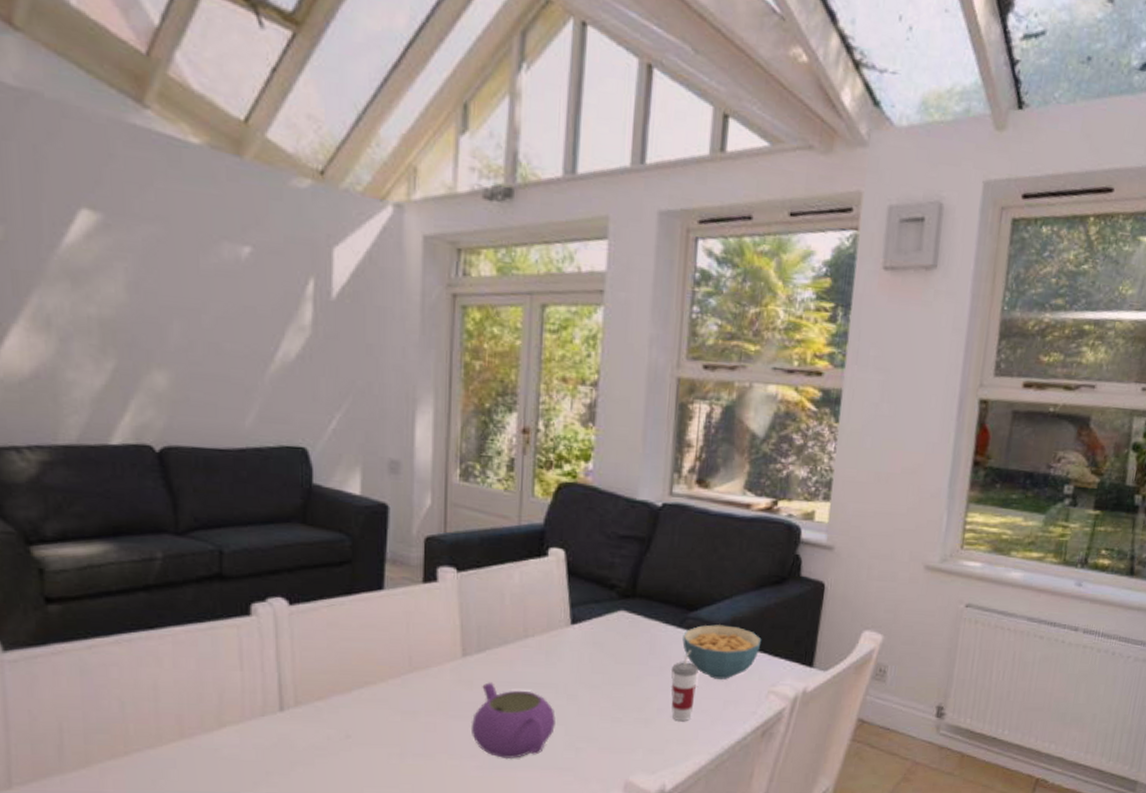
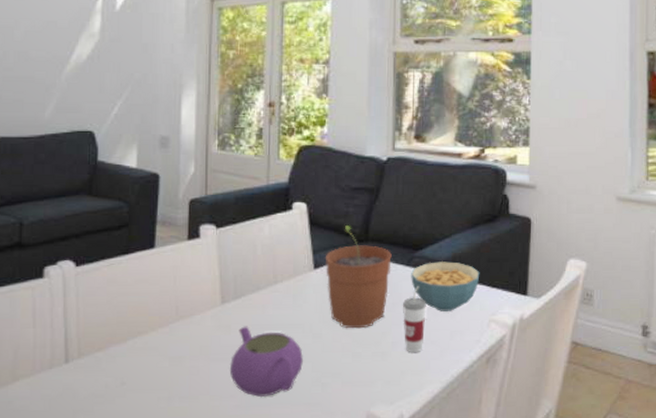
plant pot: none [584,578,662,693] -> present [325,226,392,329]

